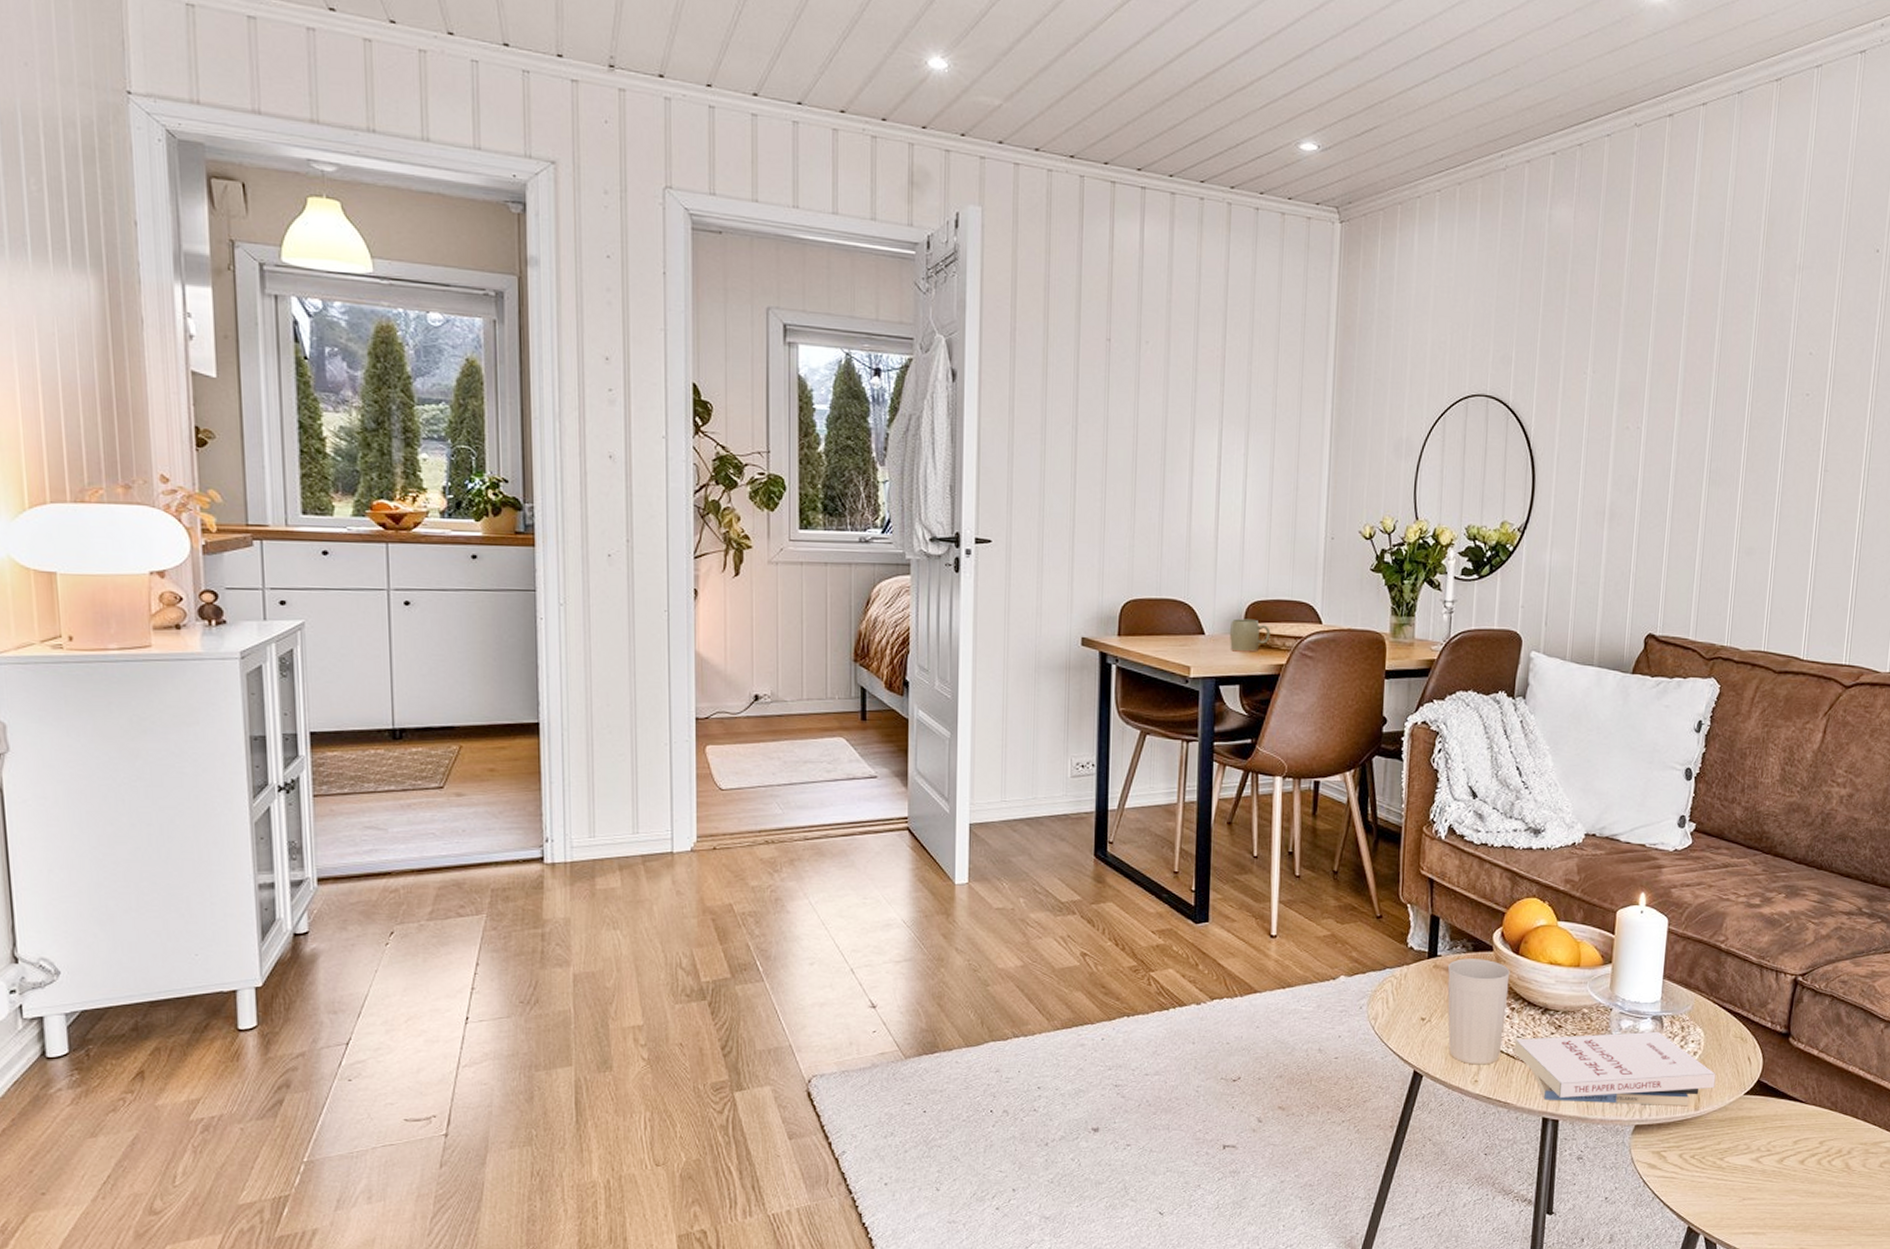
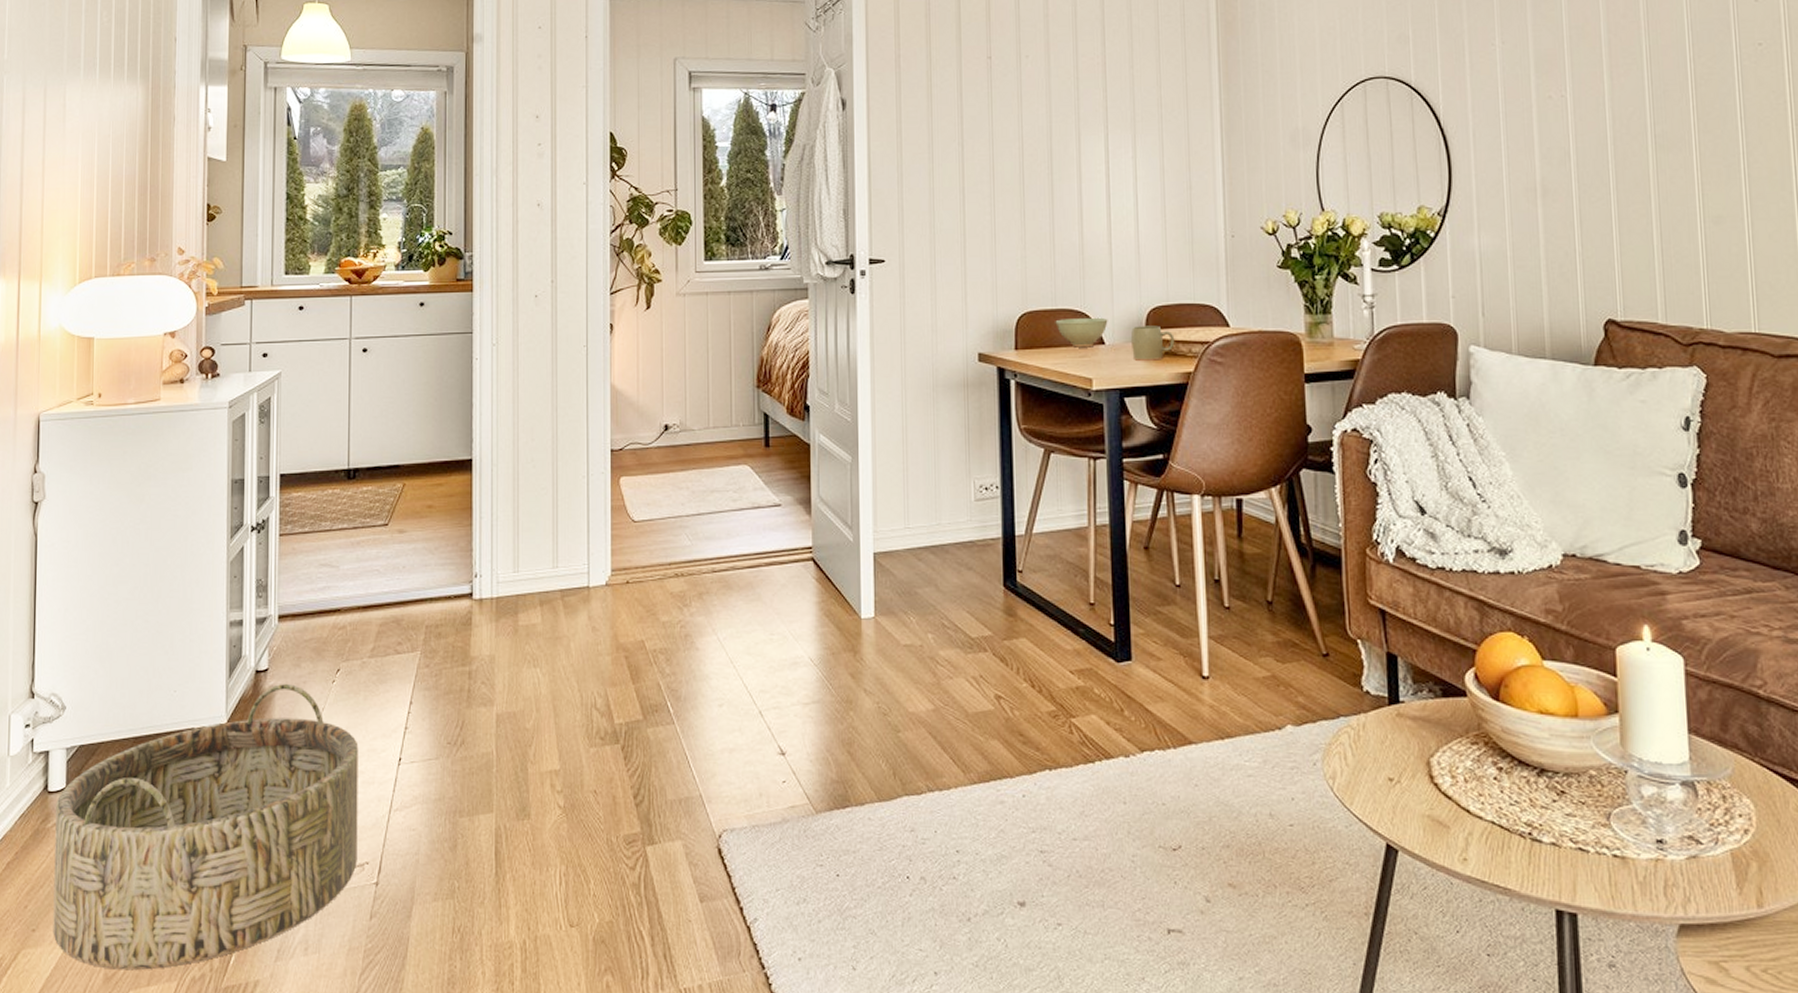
basket: none [58,947,423,1227] -> present [53,684,358,970]
bowl: none [1158,608,1209,637] -> present [1055,317,1108,348]
cup: present [1447,958,1510,1065] -> none [1413,705,1492,839]
books: present [1514,1031,1716,1107] -> none [1507,801,1780,902]

